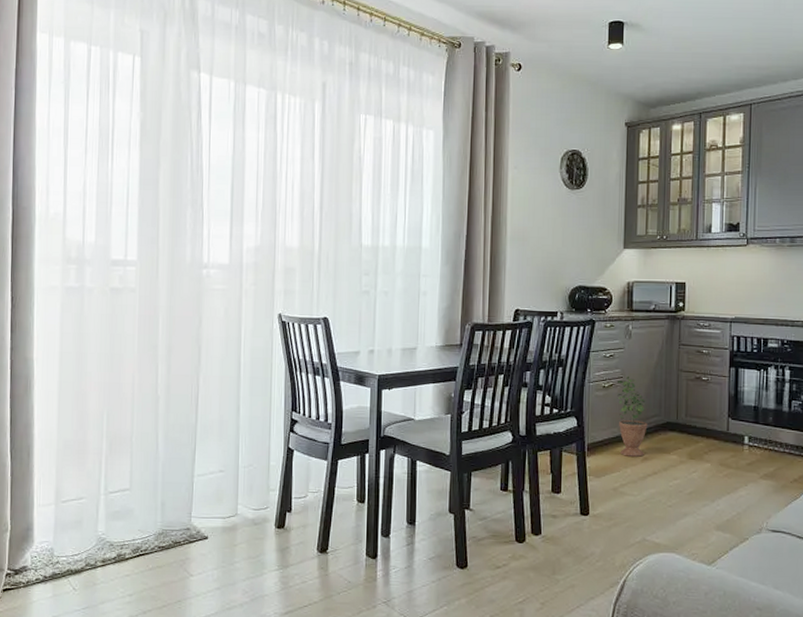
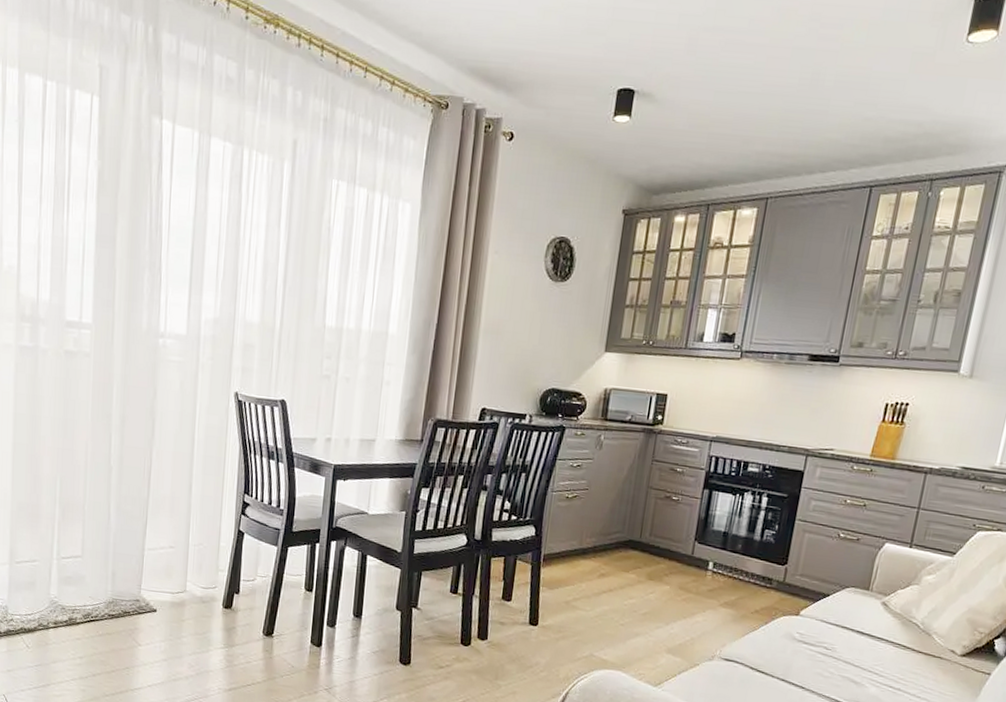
potted plant: present [616,374,648,457] -> none [577,486,610,573]

